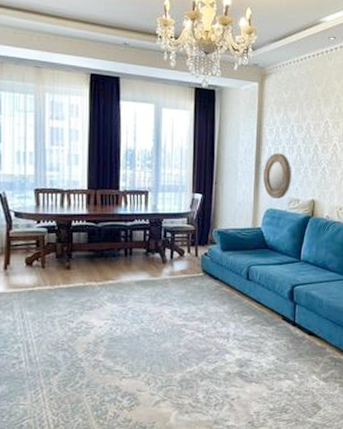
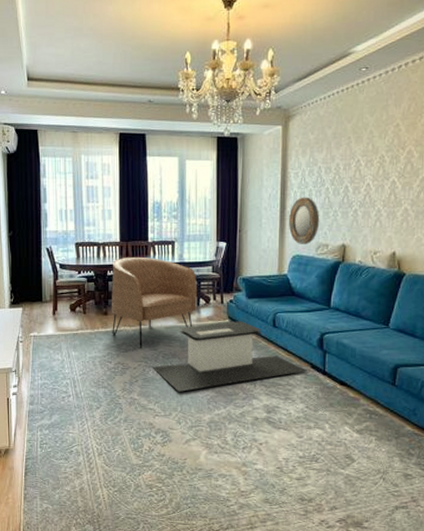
armchair: none [74,206,172,306] -> present [111,256,198,349]
coffee table: none [120,274,279,350] -> present [152,321,307,392]

